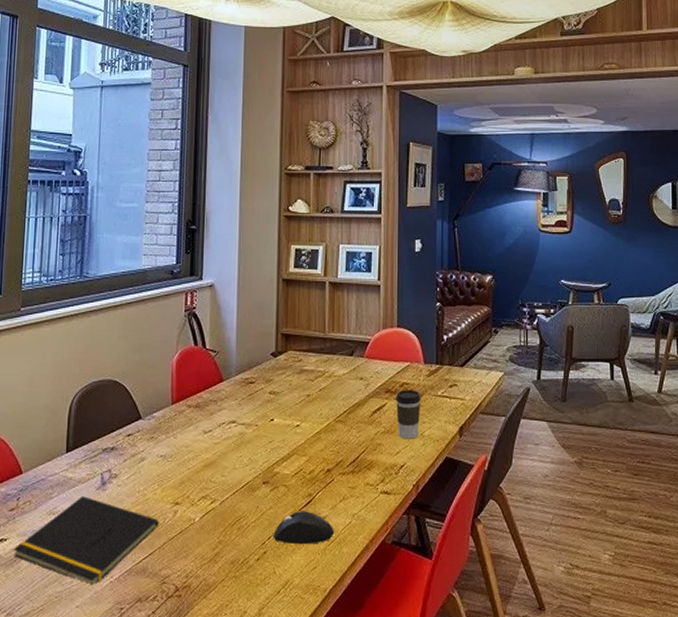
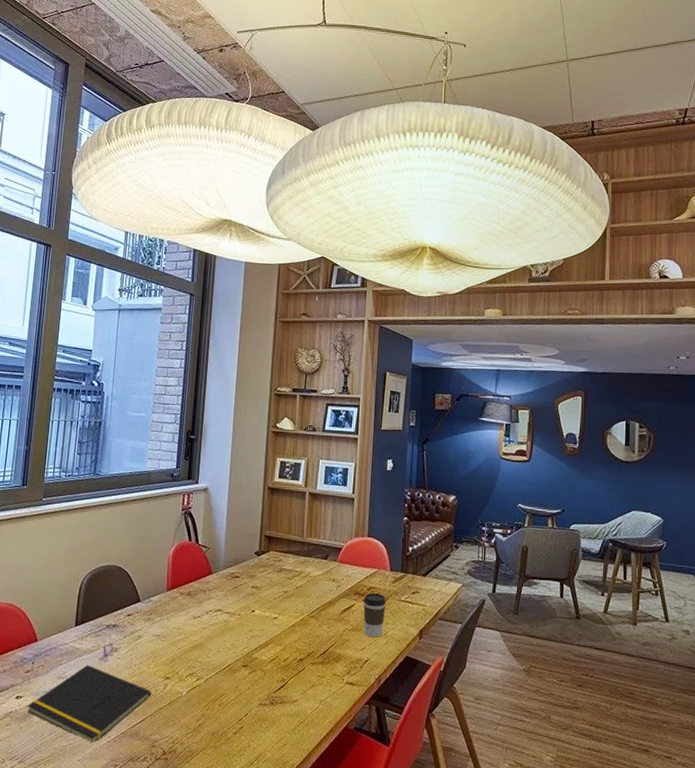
mouse: present [273,511,335,545] -> none [249,693,304,724]

